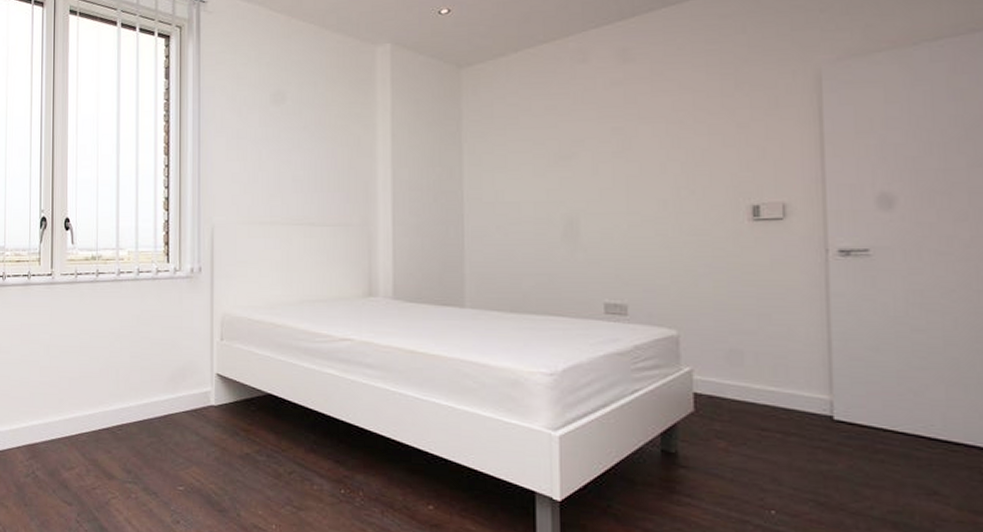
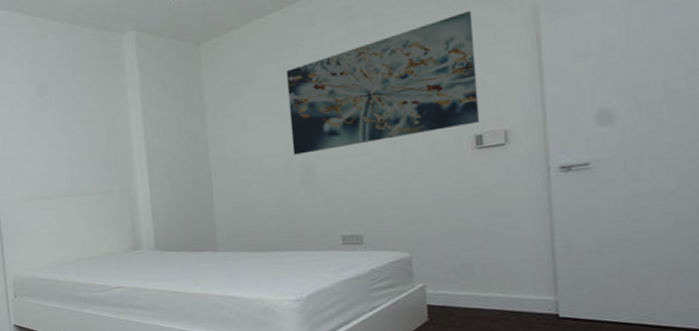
wall art: none [554,70,758,205] -> present [286,11,480,155]

